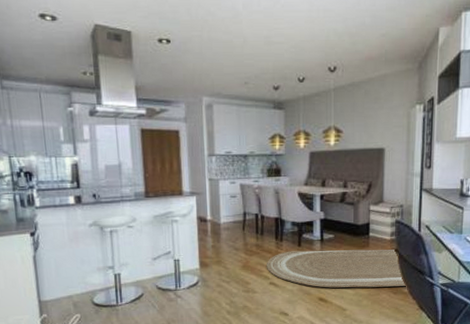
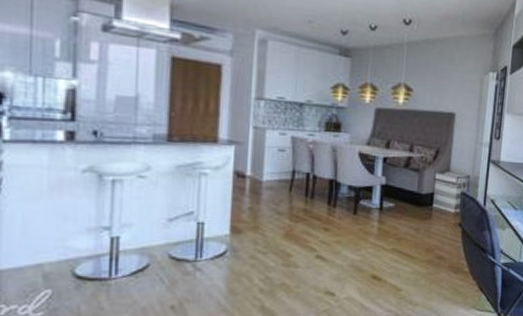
rug: present [266,249,405,288] -> none [313,219,466,265]

